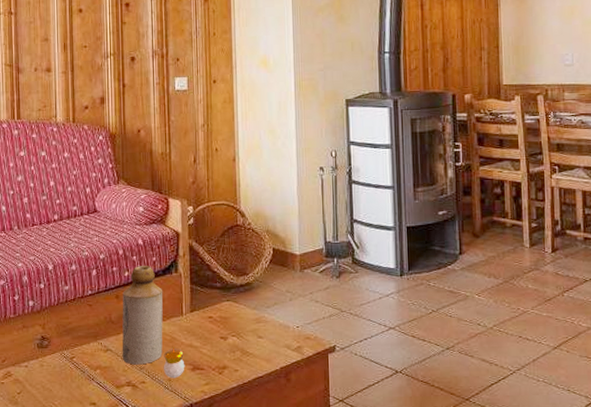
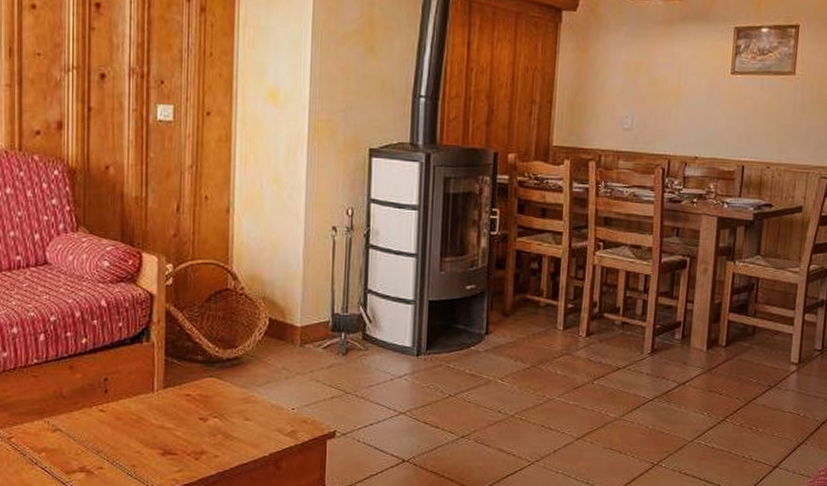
bottle: present [122,266,163,365] -> none [74,332,130,448]
candle: present [163,346,185,379] -> none [126,427,154,464]

